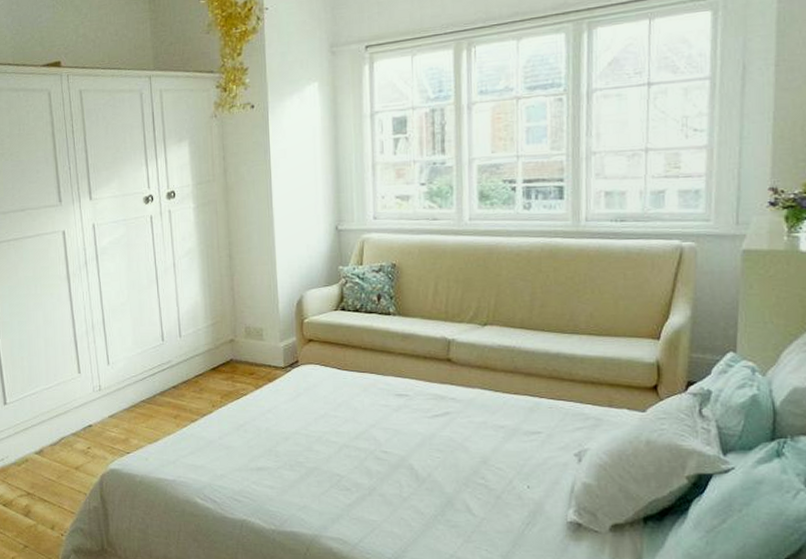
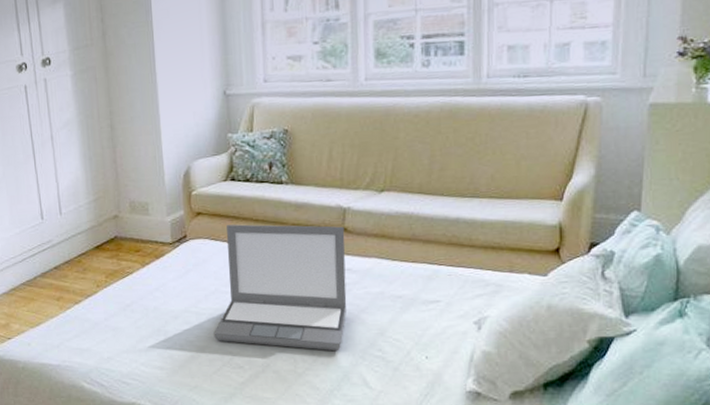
laptop: none [322,352,451,478] -> present [213,224,347,352]

